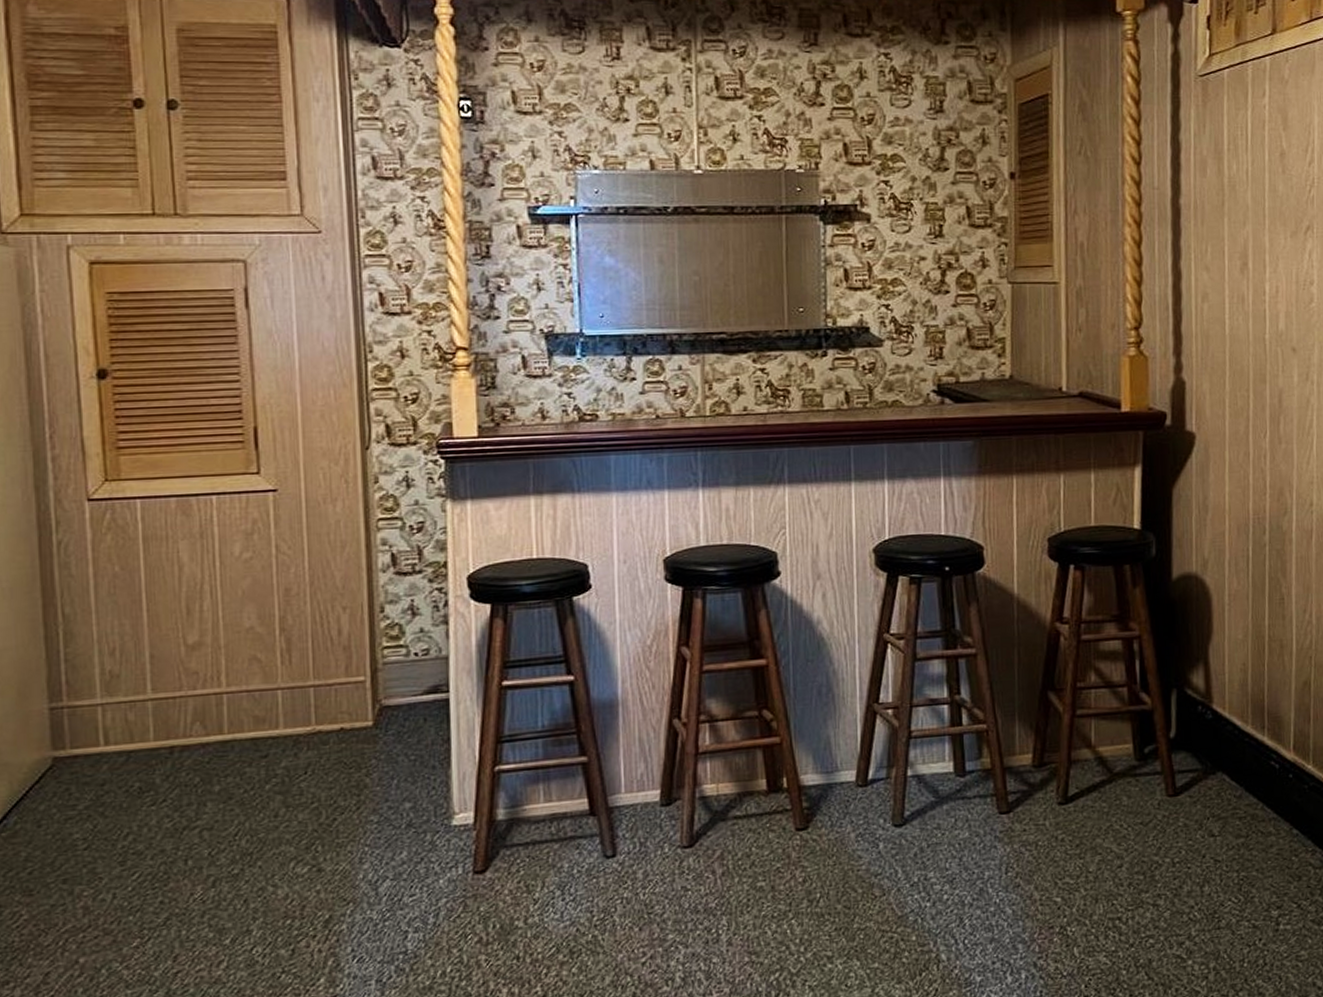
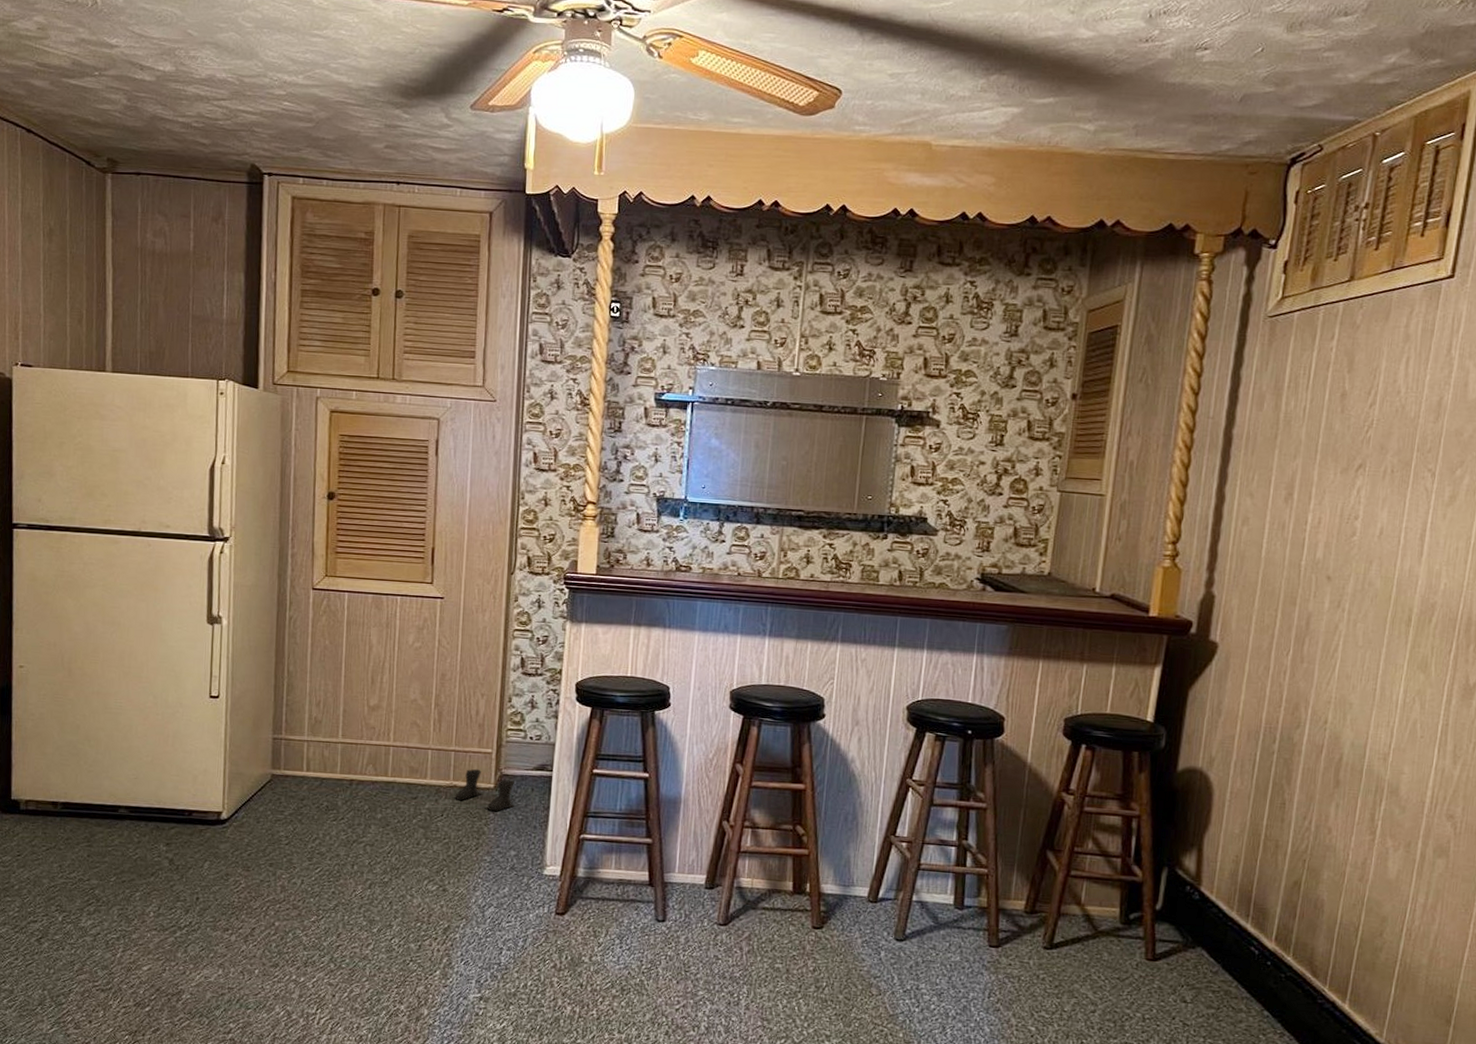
boots: none [319,704,403,757] -> present [454,768,515,812]

